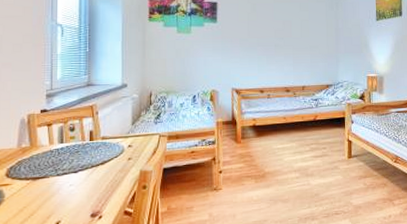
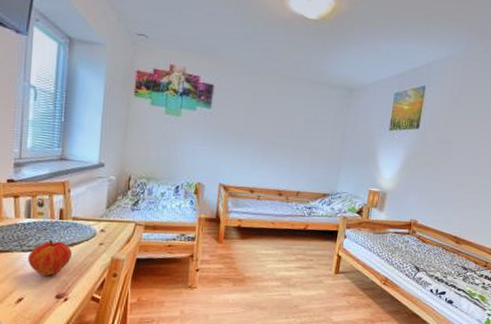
fruit: none [63,161,103,197] -> present [28,239,72,277]

